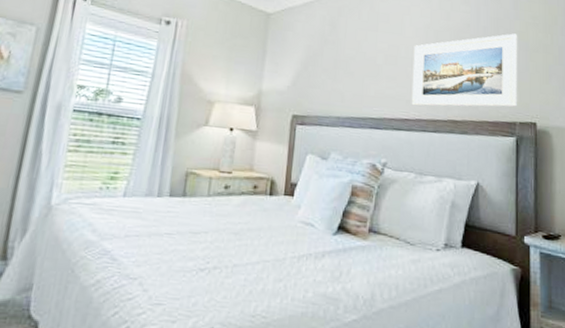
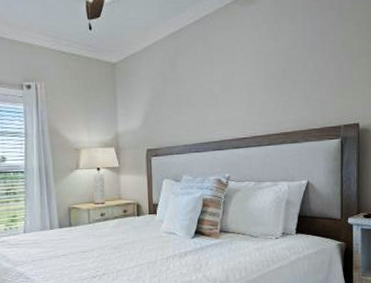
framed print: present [411,33,518,108] -> none [246,44,342,125]

